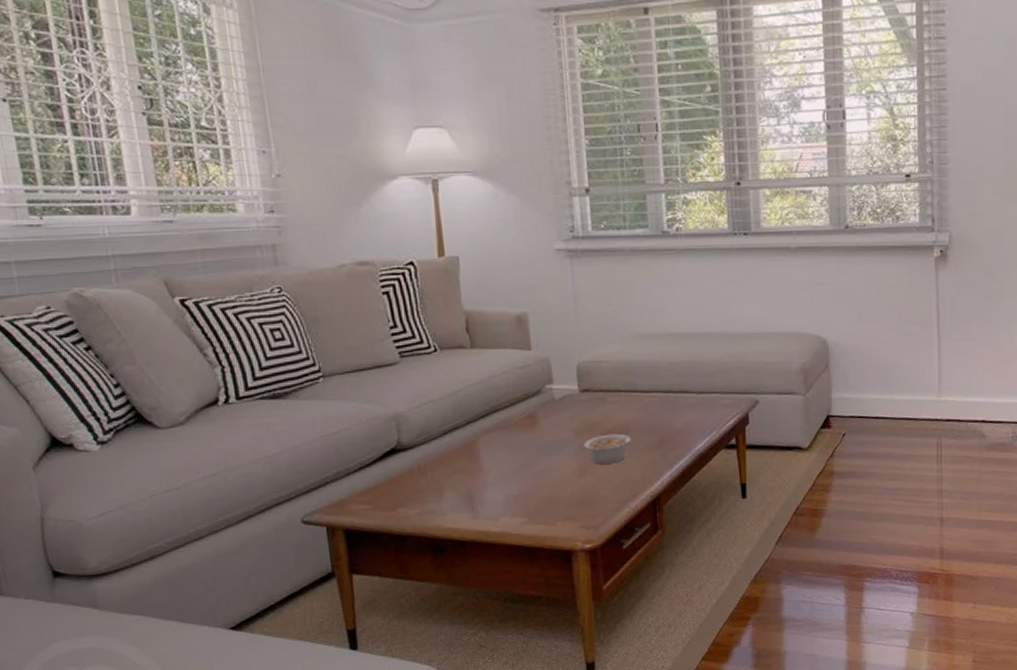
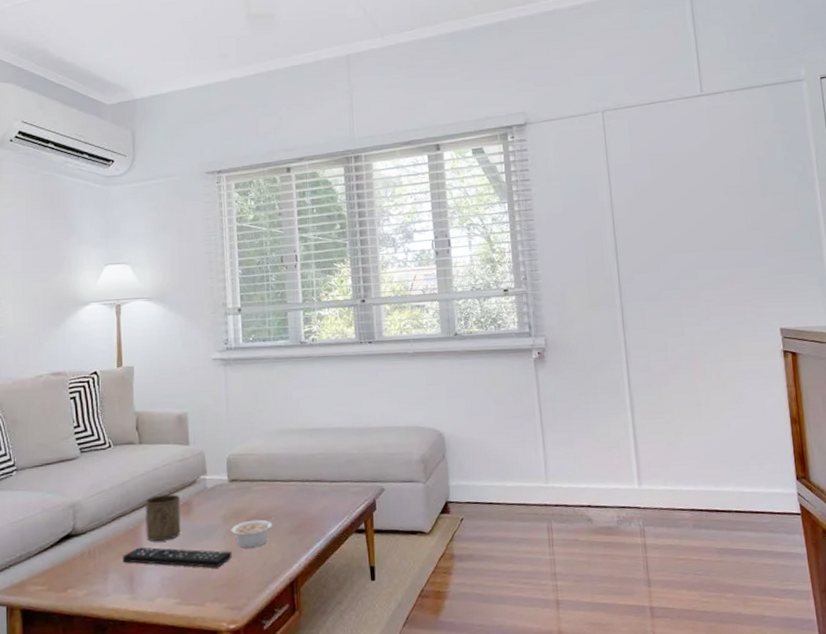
remote control: none [459,463,586,486] -> present [123,547,232,568]
cup: none [481,405,526,457] -> present [145,494,181,541]

